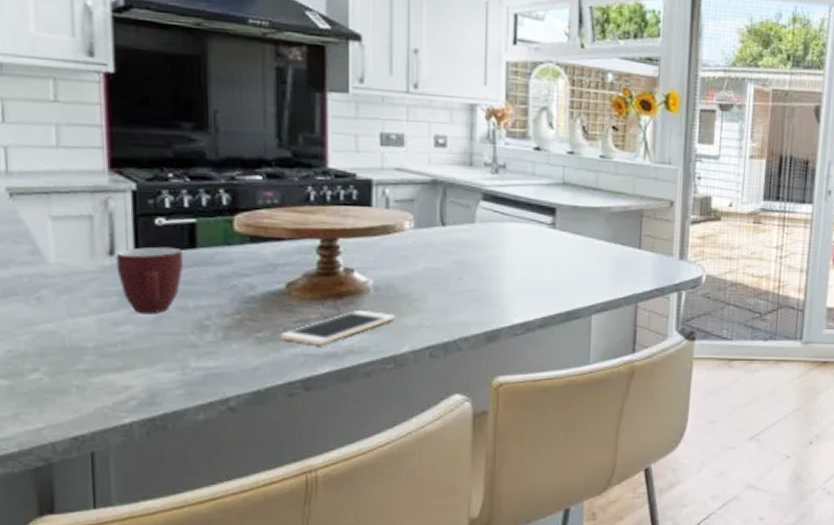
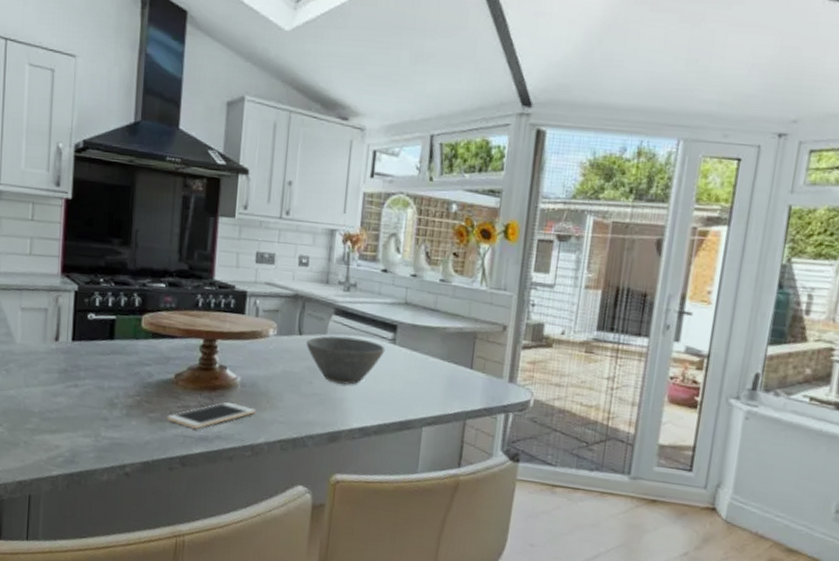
mug: present [115,246,184,315] -> none [59,336,105,390]
bowl: none [451,224,545,277] -> present [306,336,386,385]

